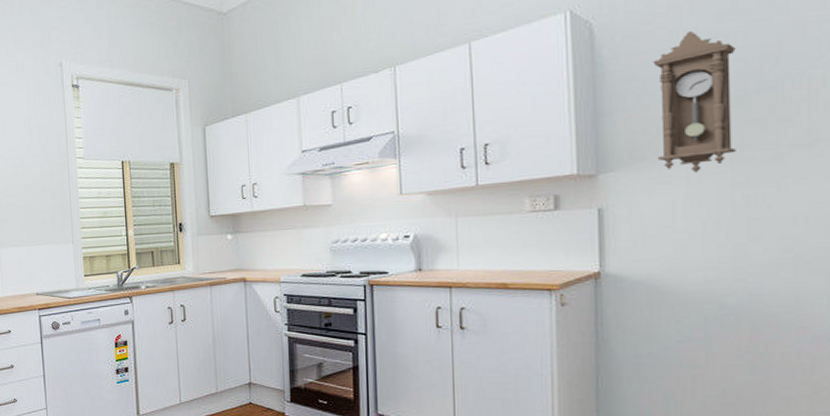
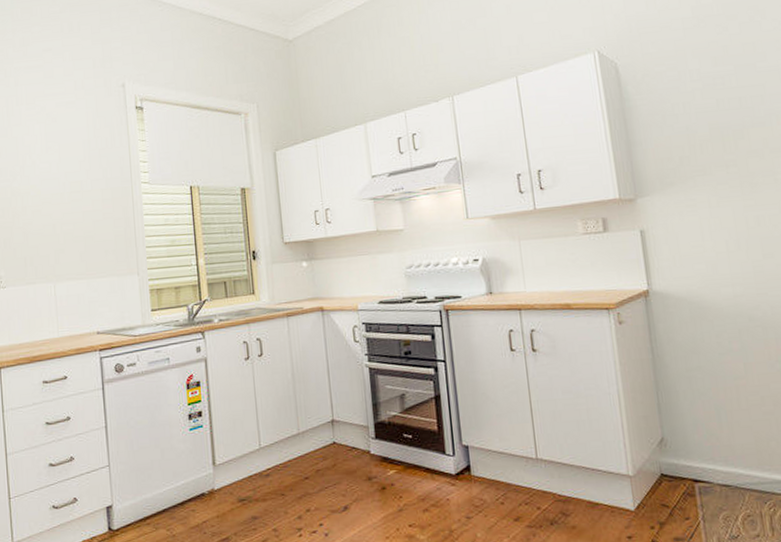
pendulum clock: present [652,31,736,173] -> none [668,73,743,197]

